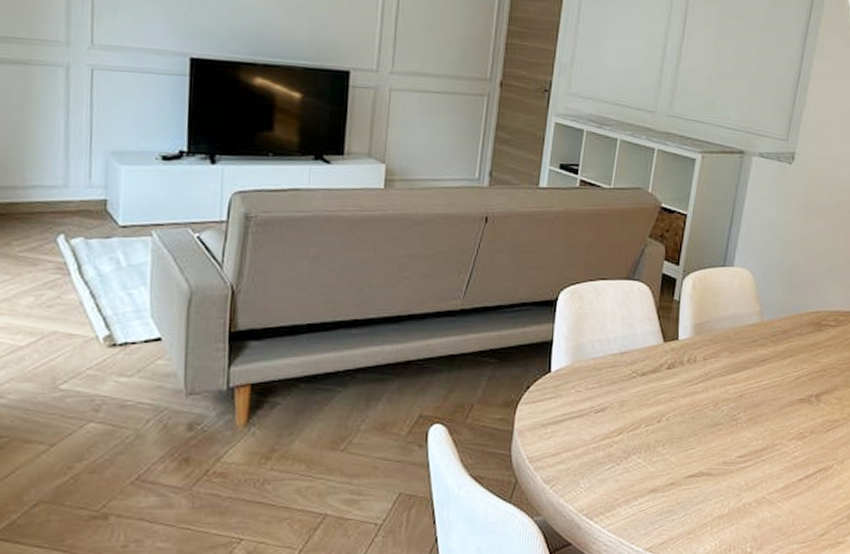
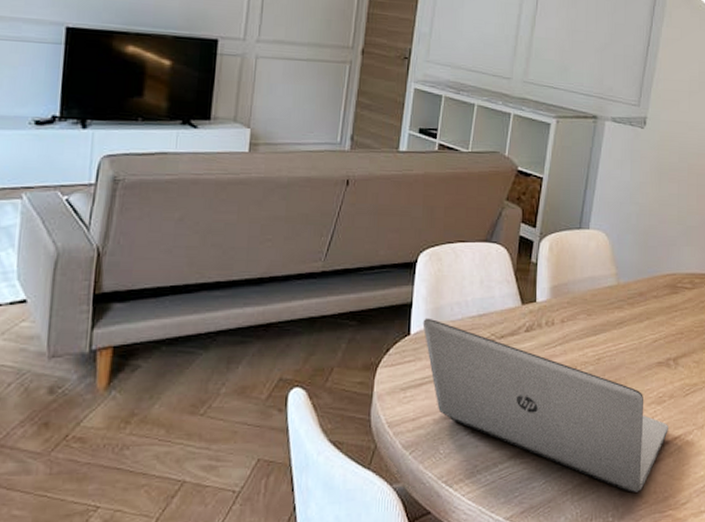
laptop: none [563,355,809,525] -> present [422,318,668,493]

